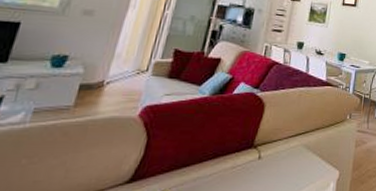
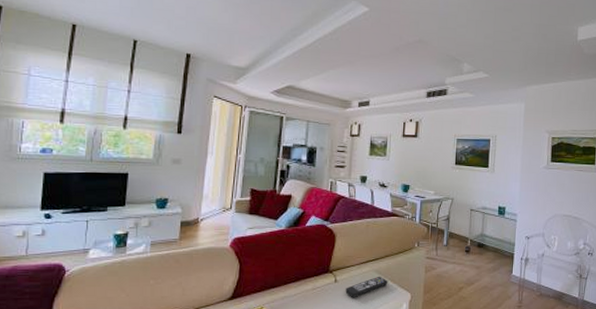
remote control: none [269,151,317,178] -> present [345,276,388,298]

